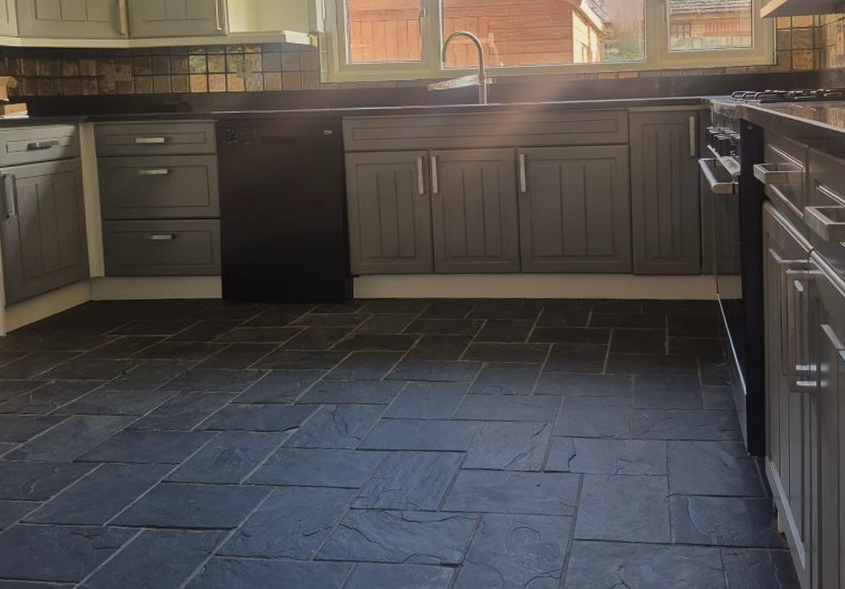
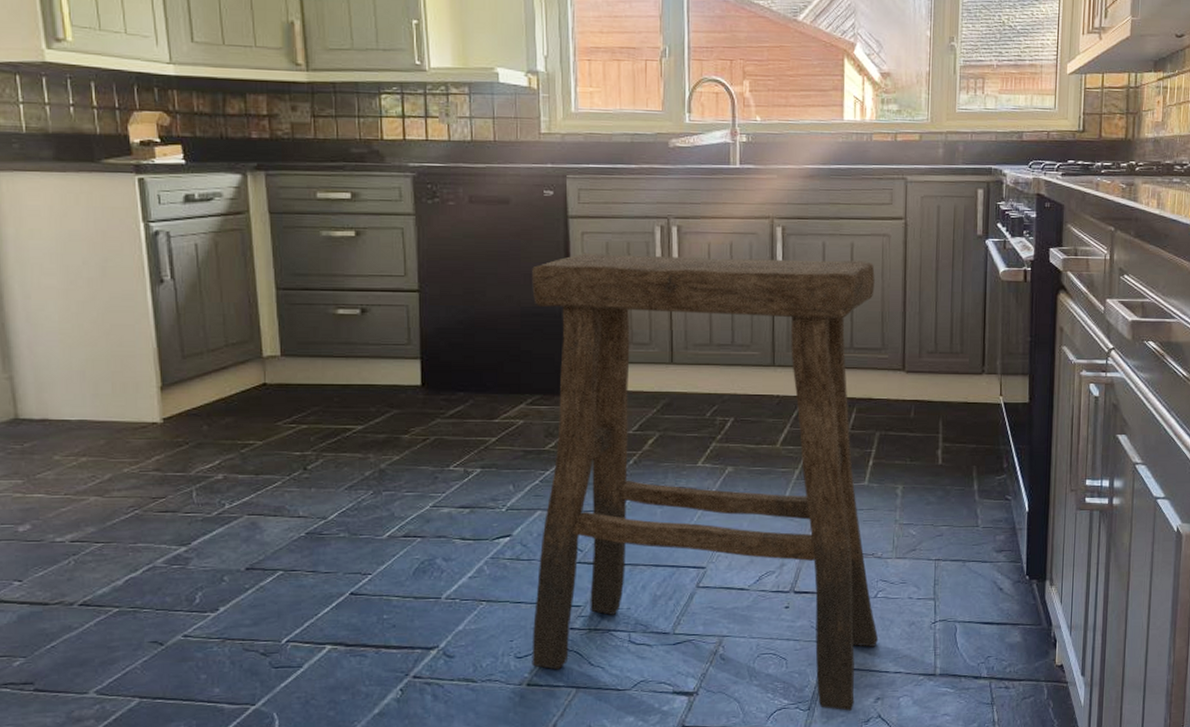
stool: none [315,181,620,579] -> present [532,252,879,711]

